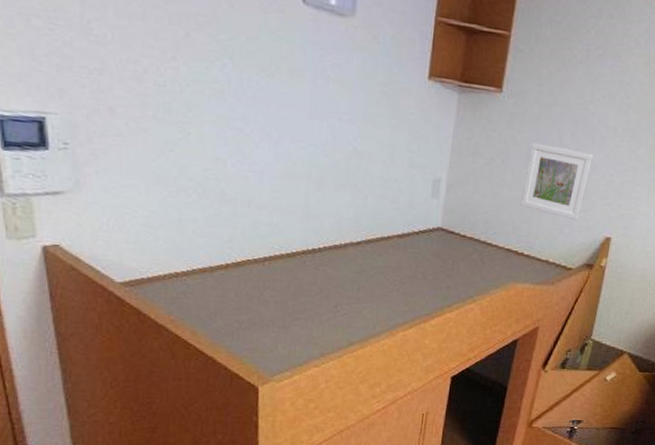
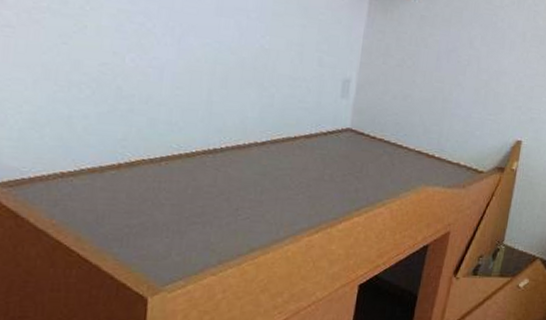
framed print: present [520,143,595,221] -> none [431,46,505,124]

